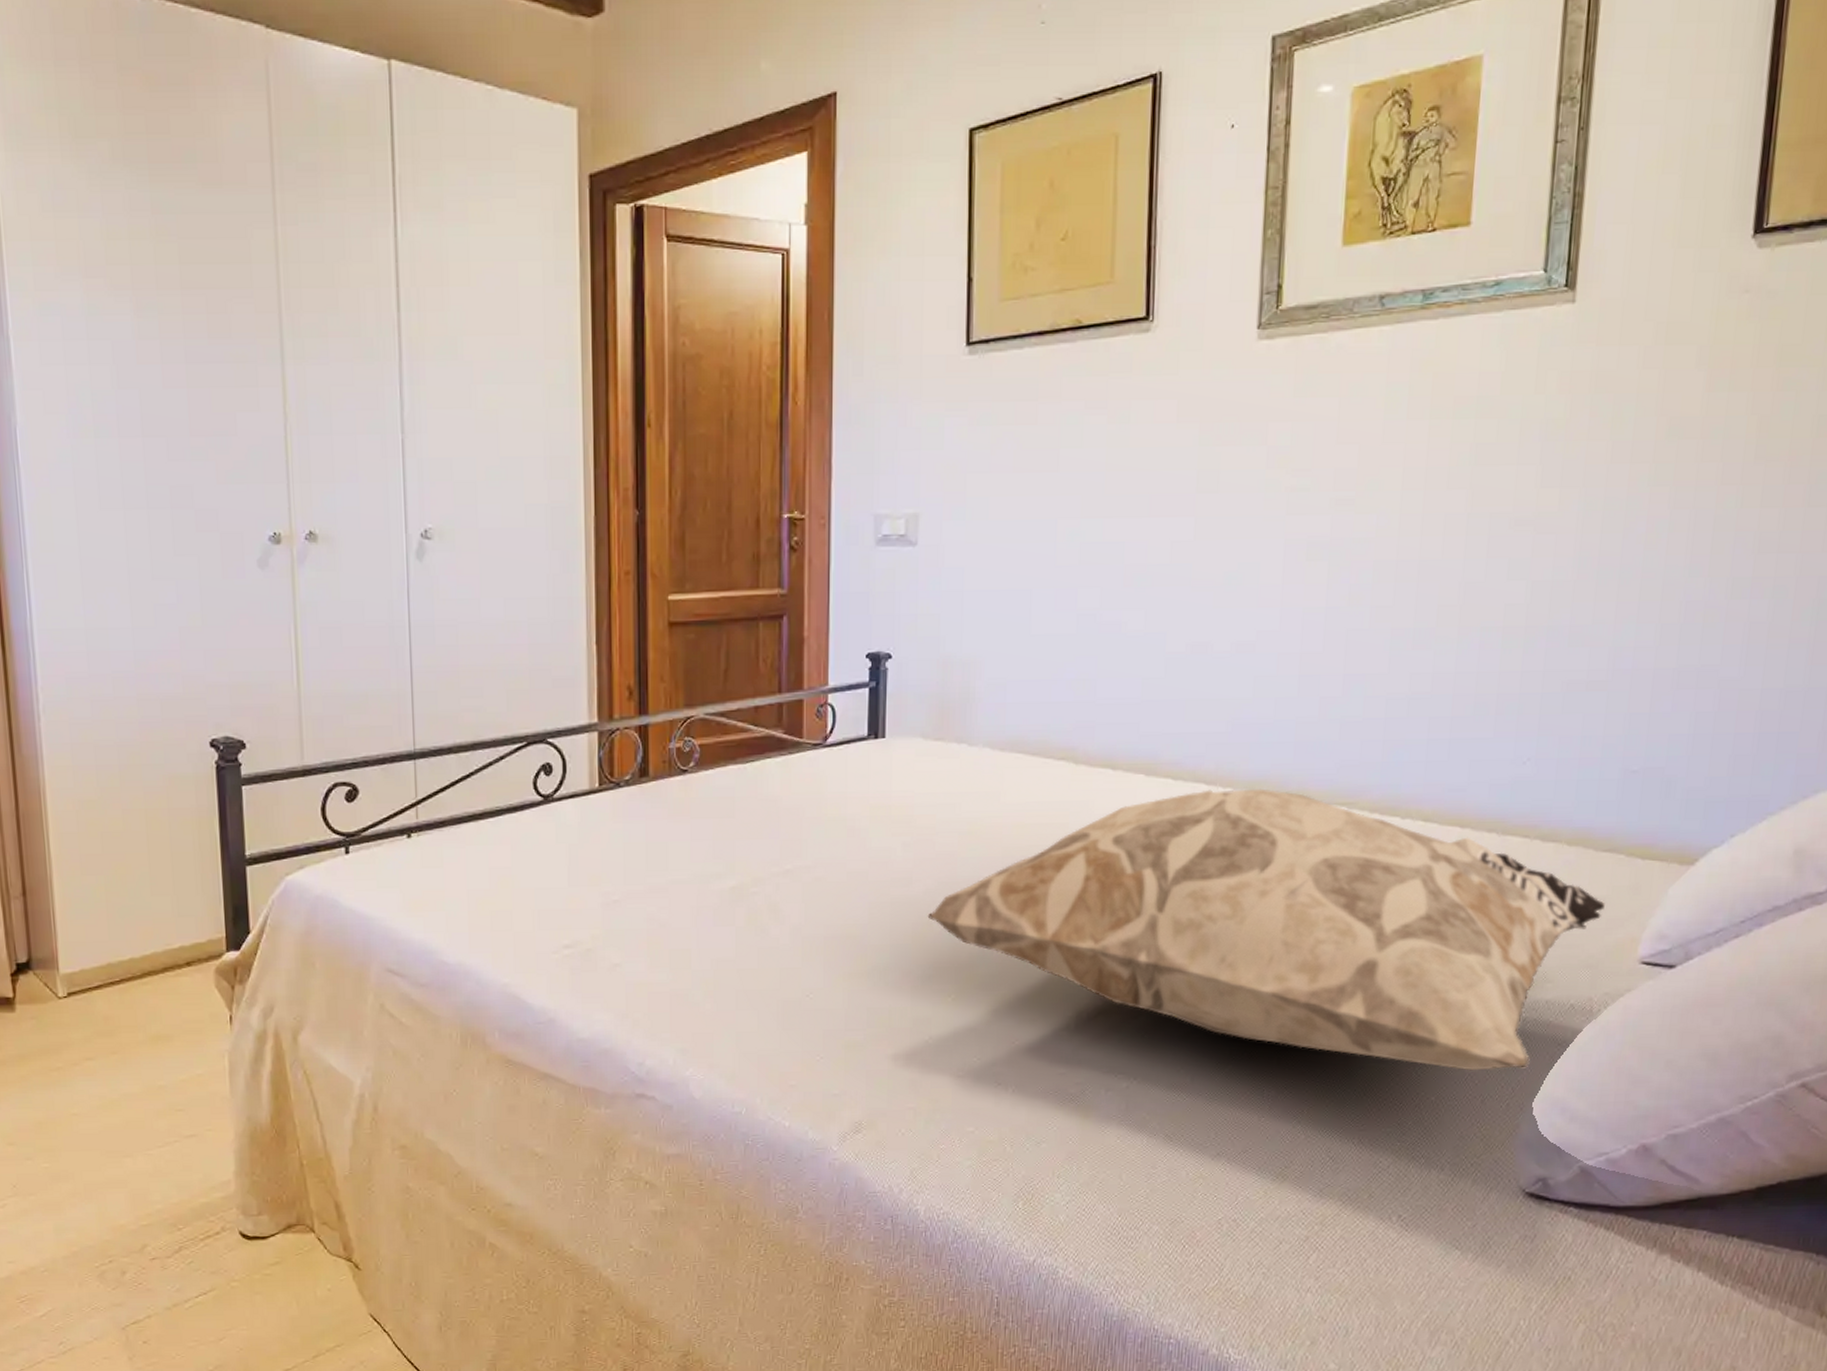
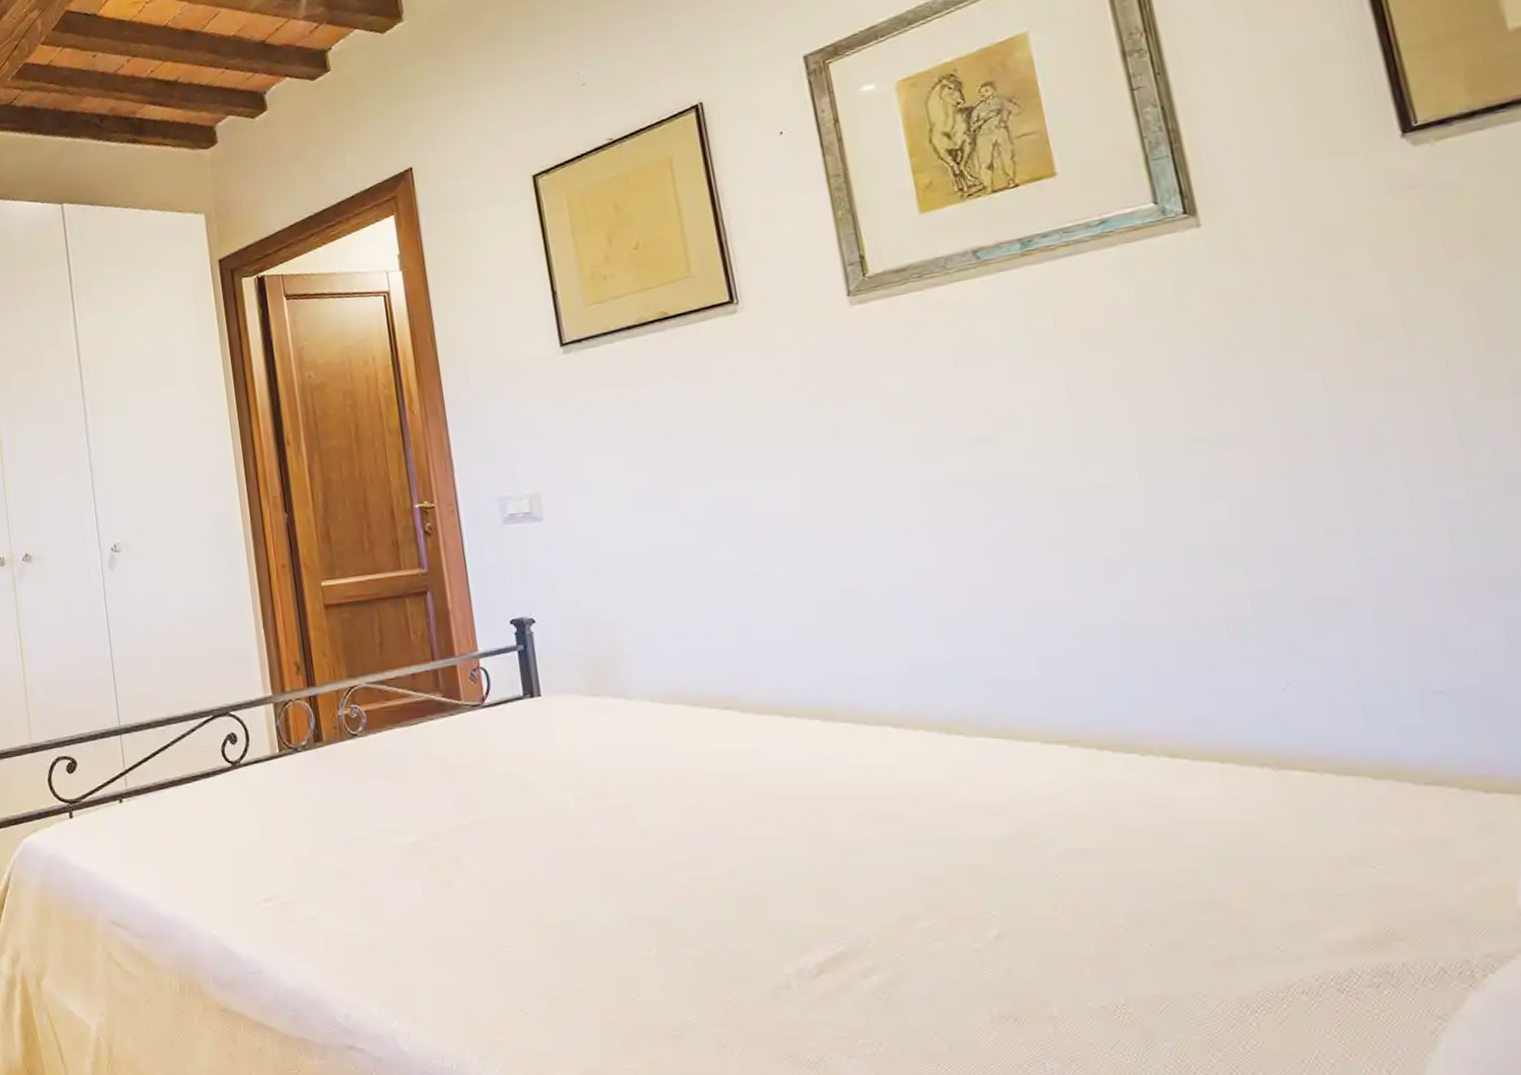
decorative pillow: present [927,788,1605,1071] -> none [612,729,1451,1048]

